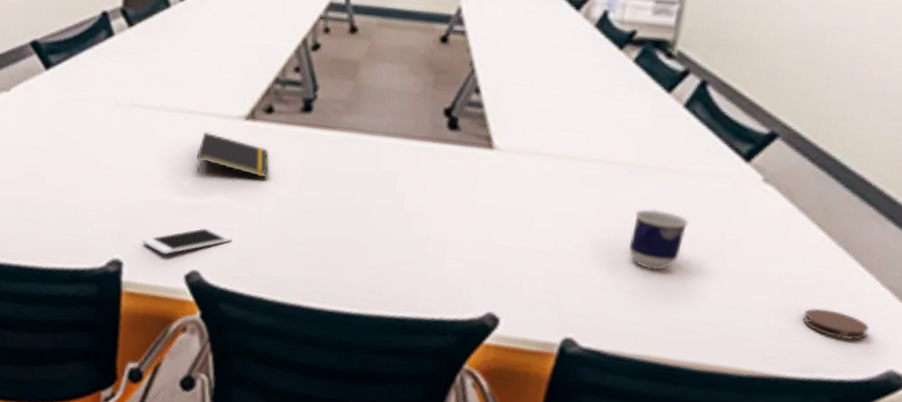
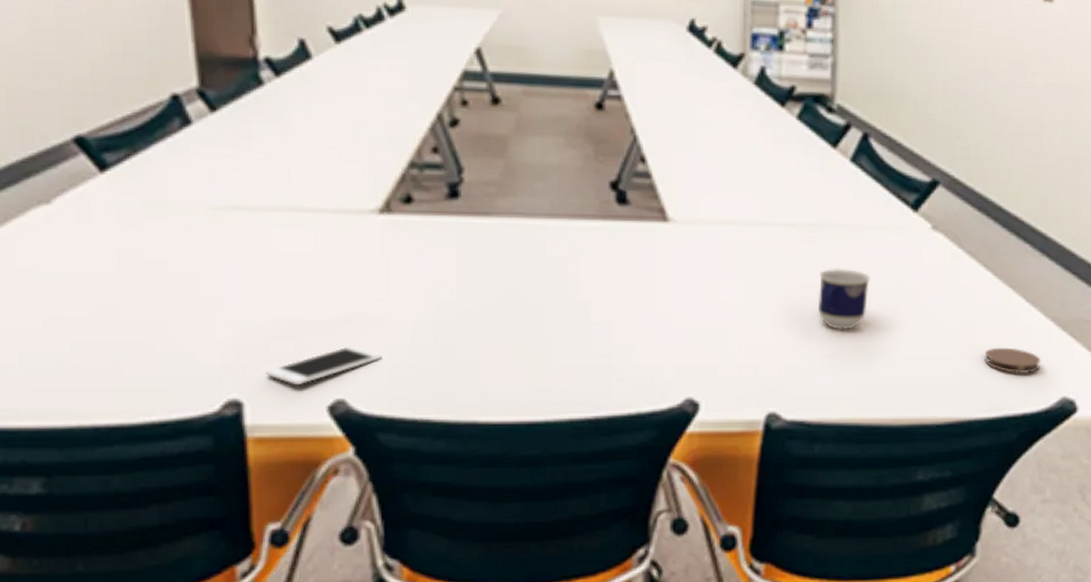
notepad: present [196,131,269,178] -> none [323,231,416,282]

